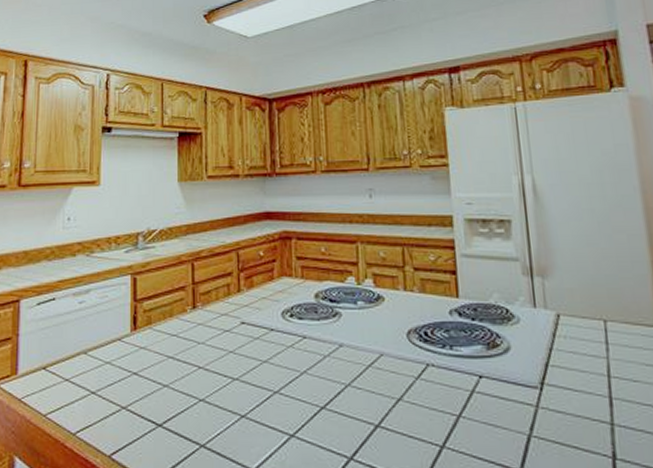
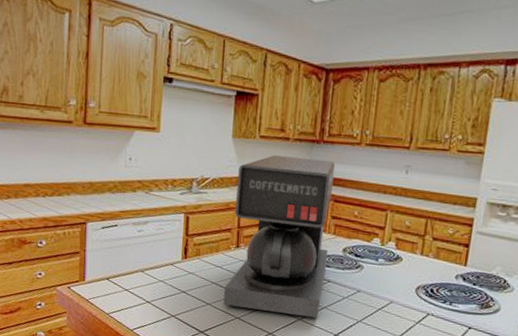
coffee maker: none [182,194,299,388] -> present [223,155,336,319]

